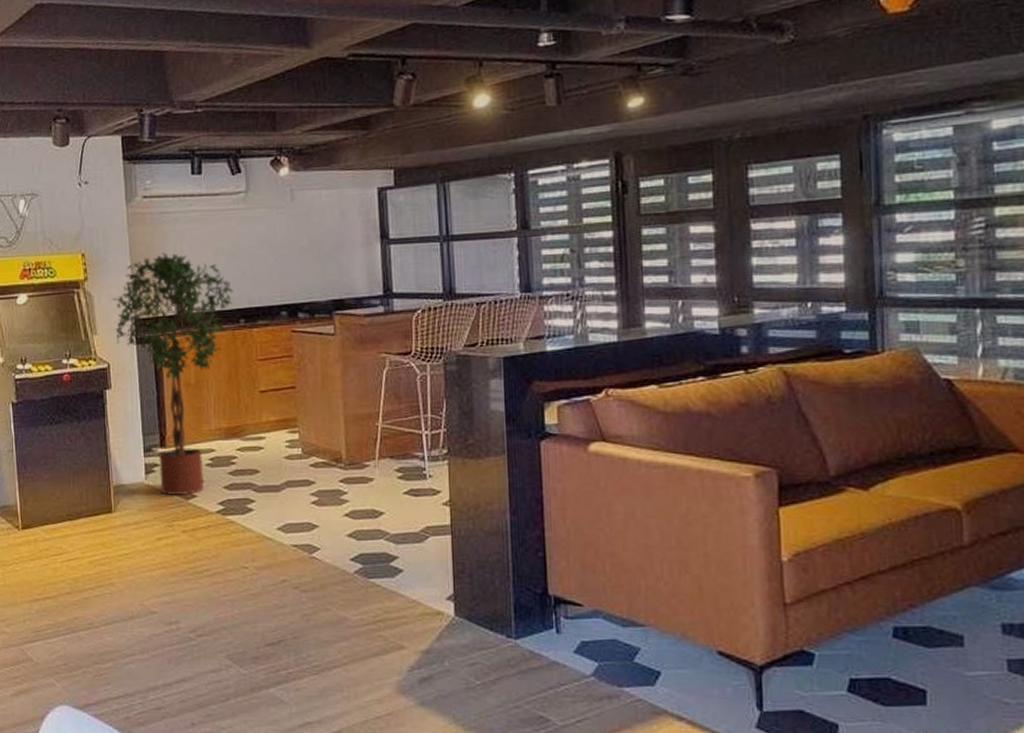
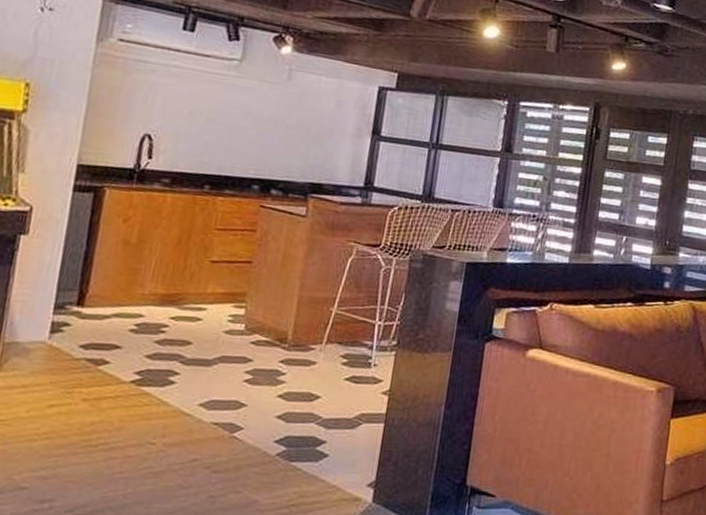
potted tree: present [112,252,233,496] -> none [48,101,204,361]

